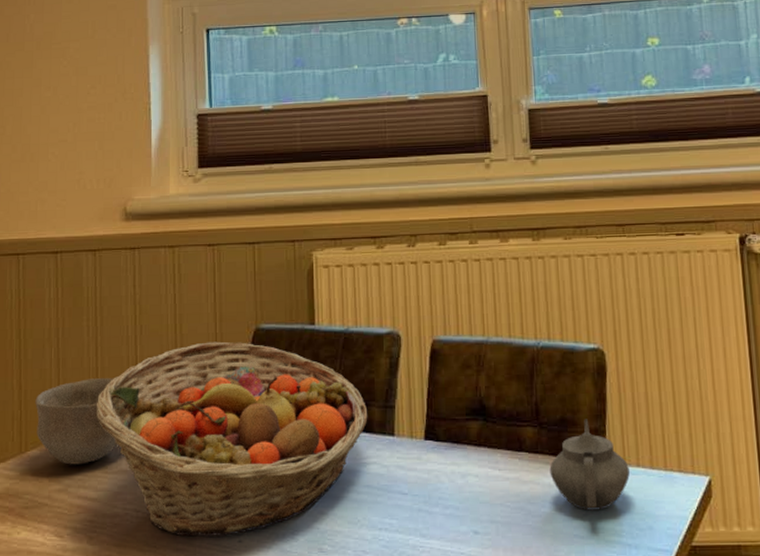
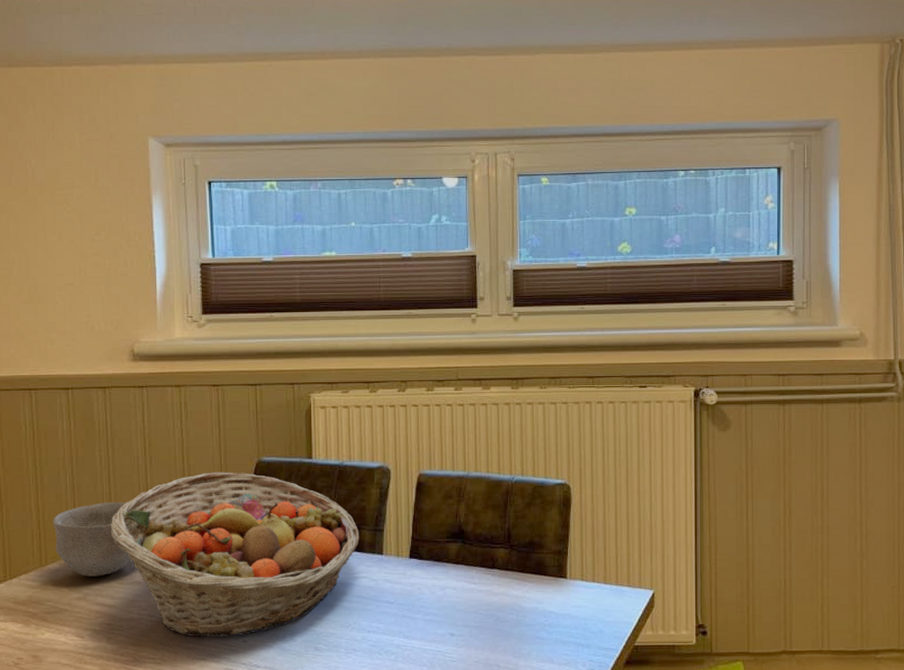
teapot: present [549,419,630,511] -> none [518,542,586,617]

